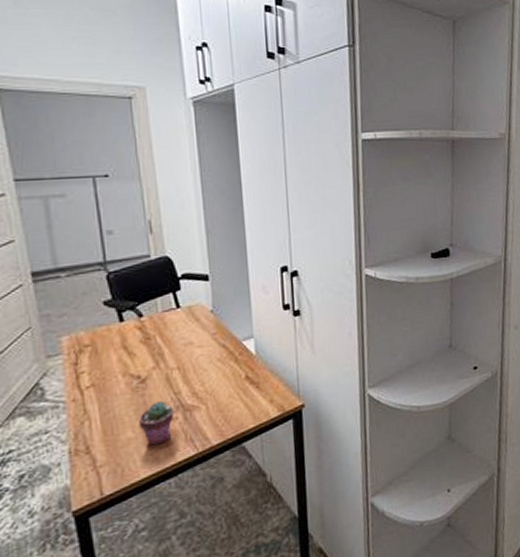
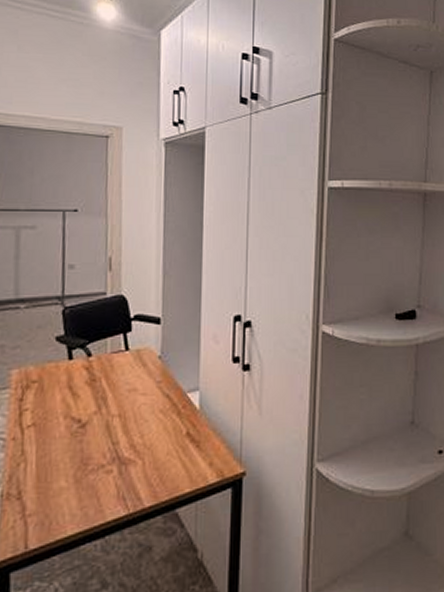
potted succulent: present [139,401,174,446] -> none [73,450,110,499]

